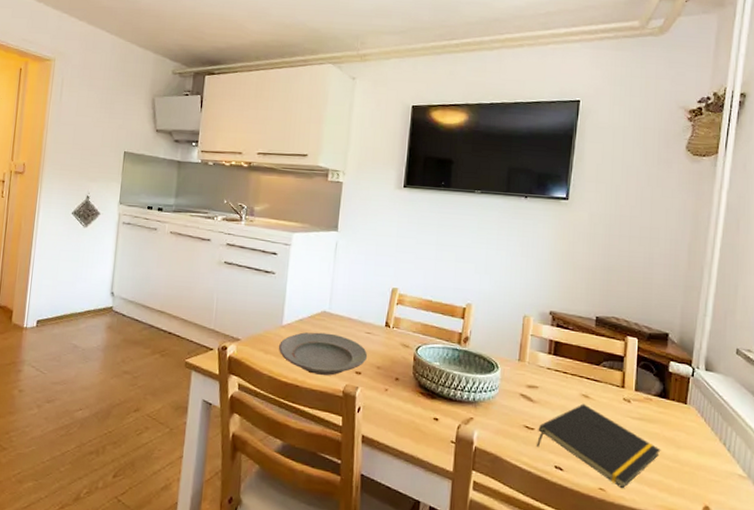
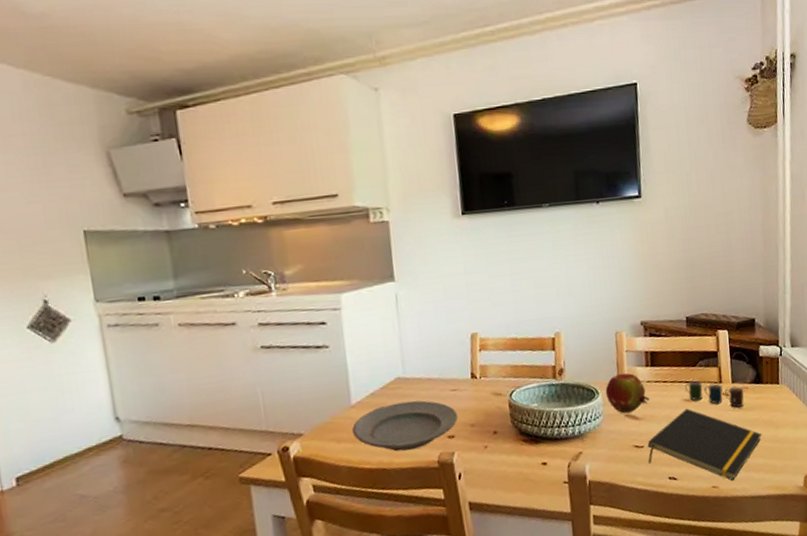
fruit: none [505,354,548,394] -> present [605,373,650,414]
cup: none [585,379,647,417] -> present [685,381,744,408]

